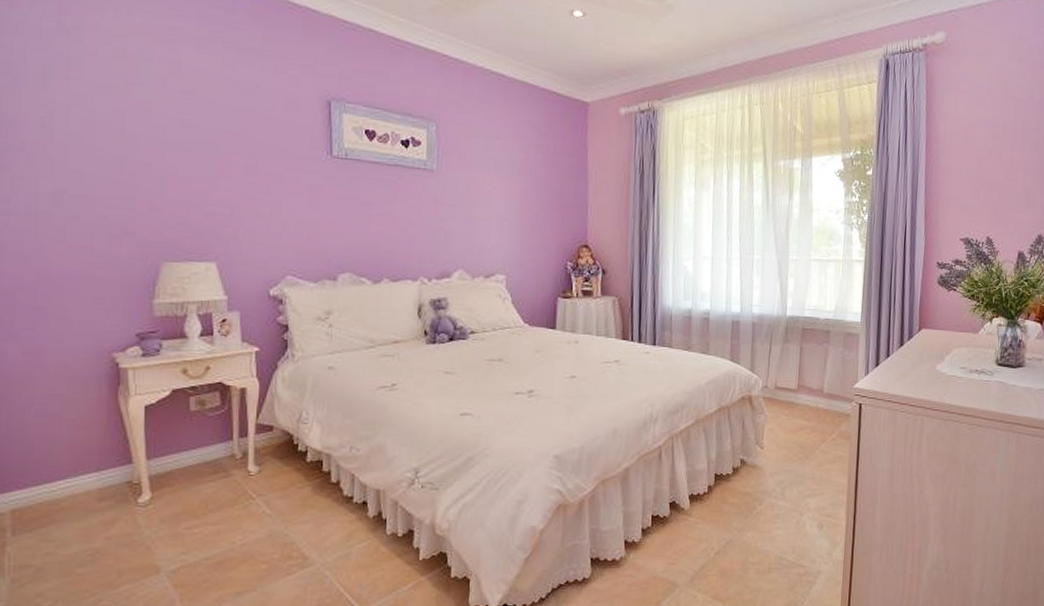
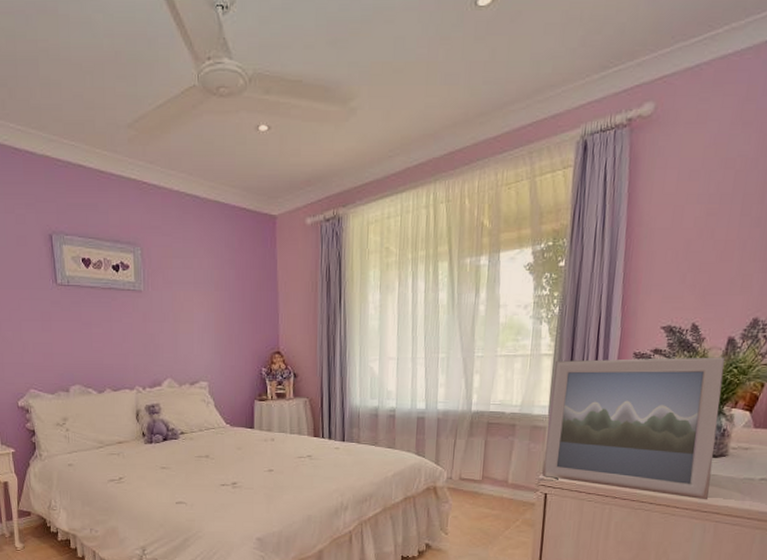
picture frame: none [856,267,1017,411] -> present [542,357,726,500]

